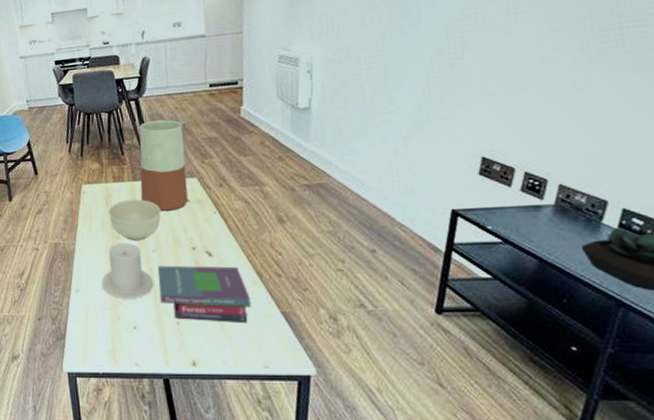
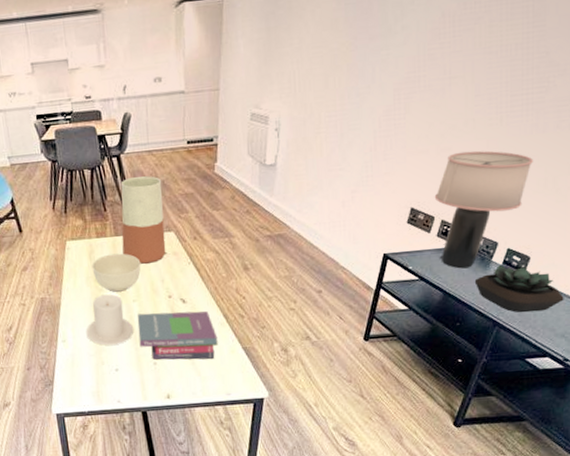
table lamp: none [511,92,642,231] -> present [434,150,533,269]

